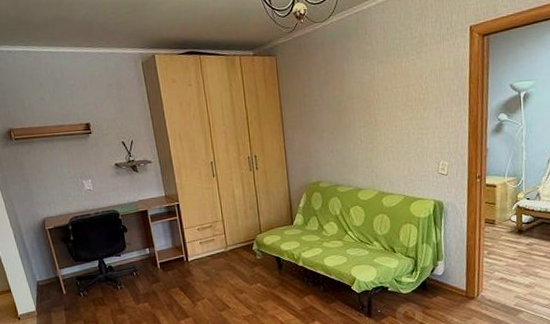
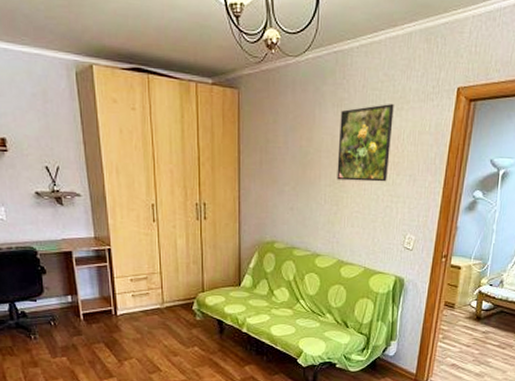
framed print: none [366,49,416,121] -> present [336,104,394,182]

